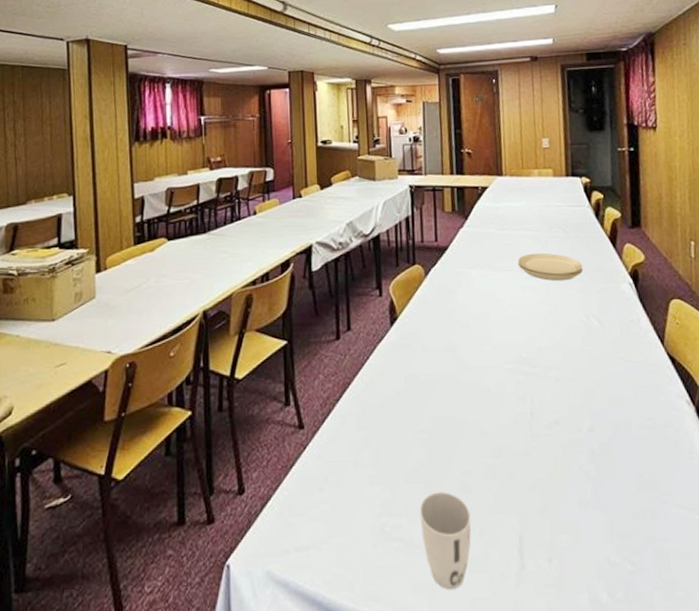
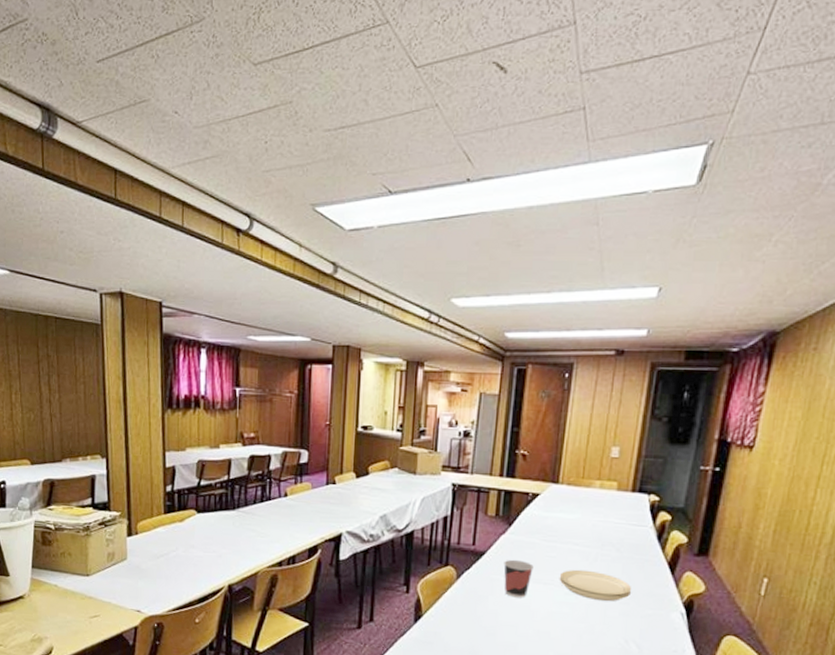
cup: none [466,250,494,288] -> present [503,559,534,598]

